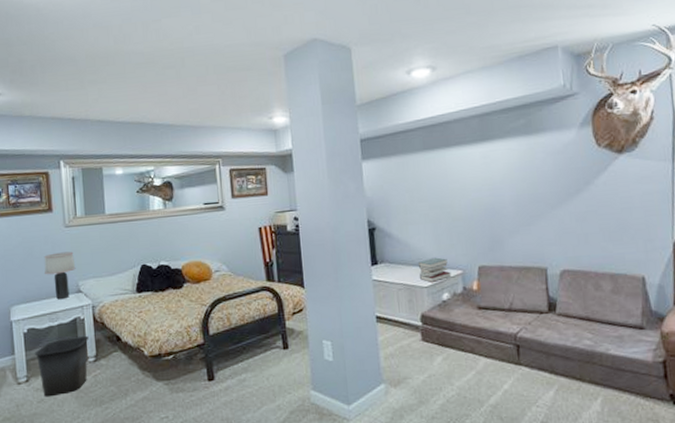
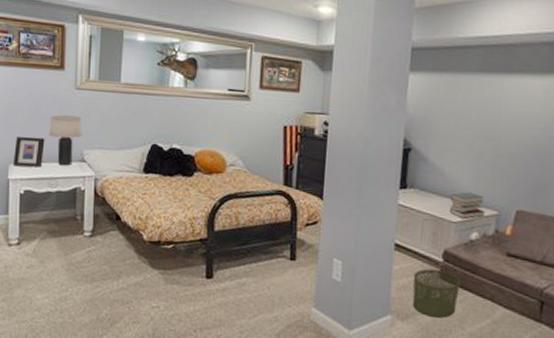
picture frame: none [14,277,42,308] -> present [12,136,45,168]
waste bin: present [34,335,89,397] -> none [28,207,87,265]
basket: none [397,333,442,379] -> present [412,268,461,318]

